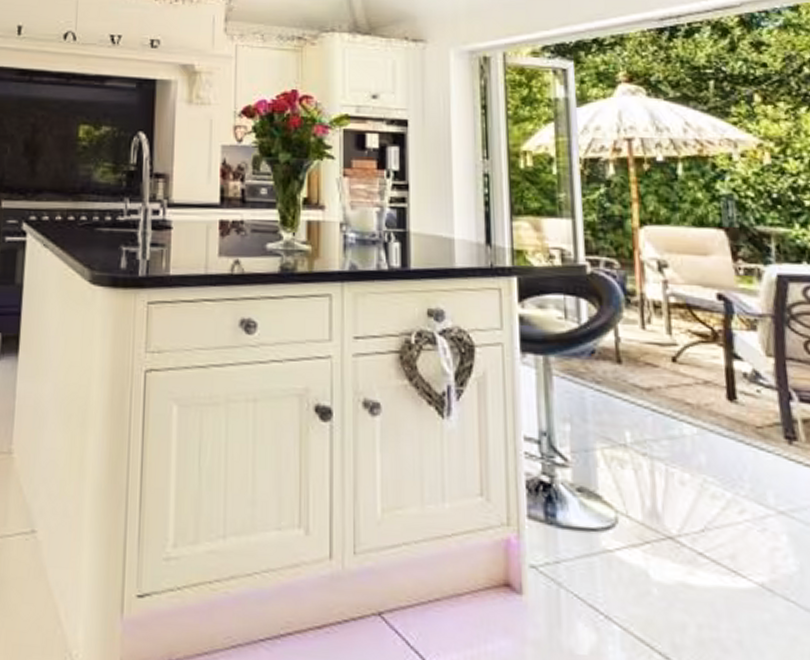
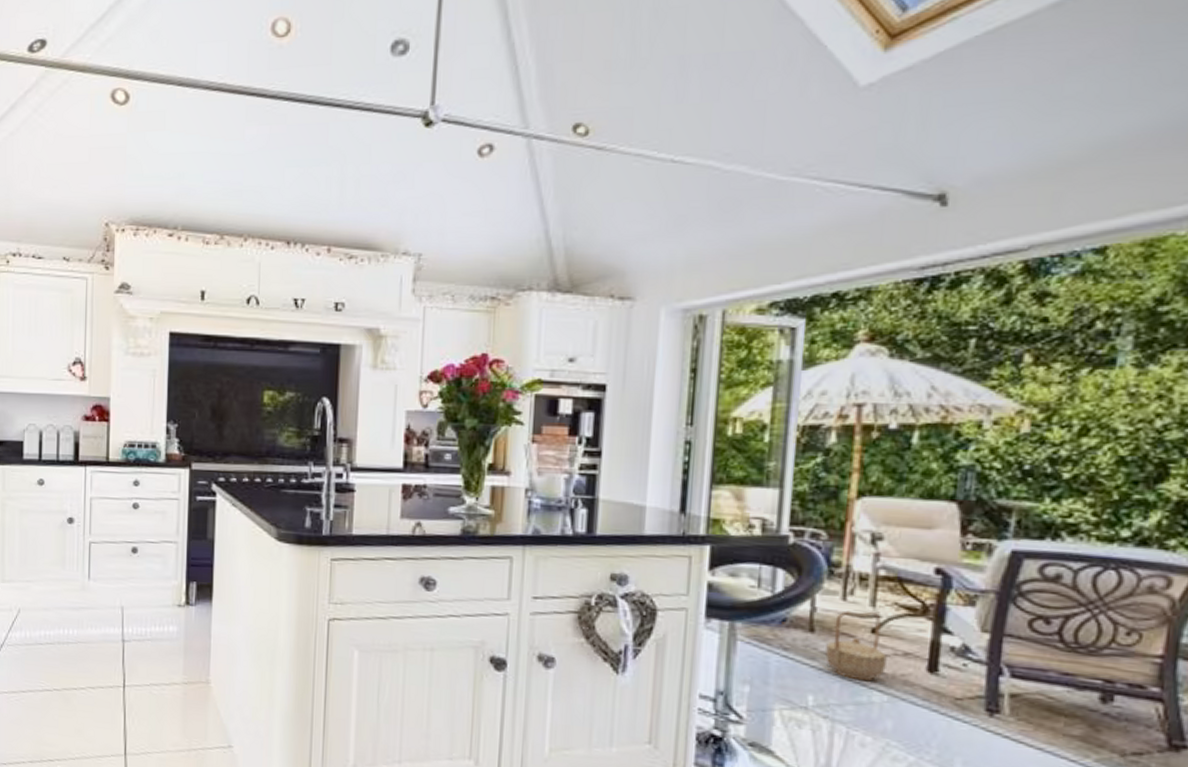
basket: none [634,339,691,413] -> present [825,611,887,682]

